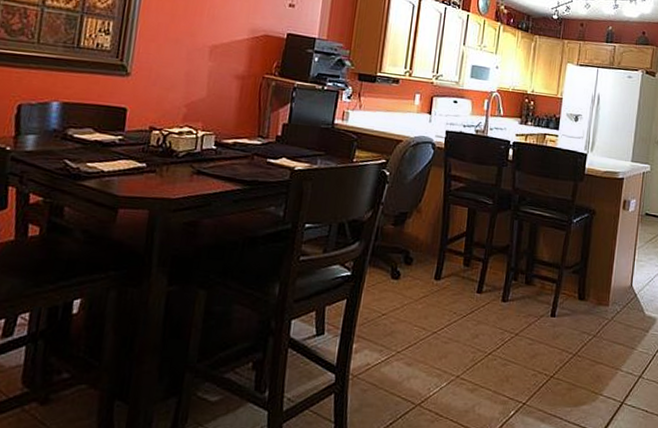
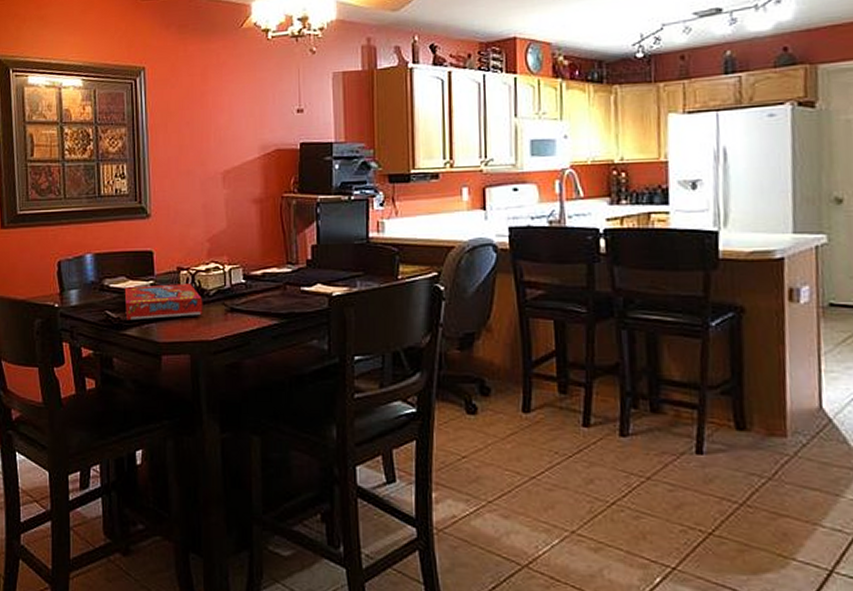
snack box: none [86,139,171,174] -> present [124,284,203,321]

